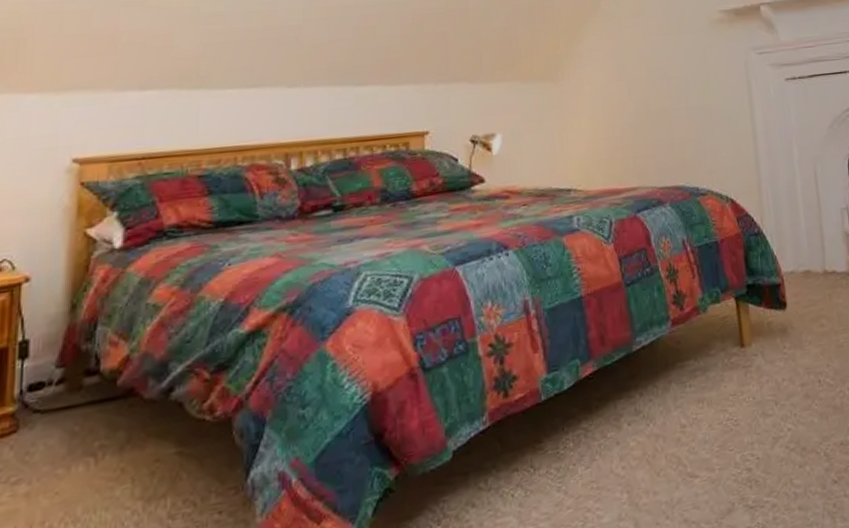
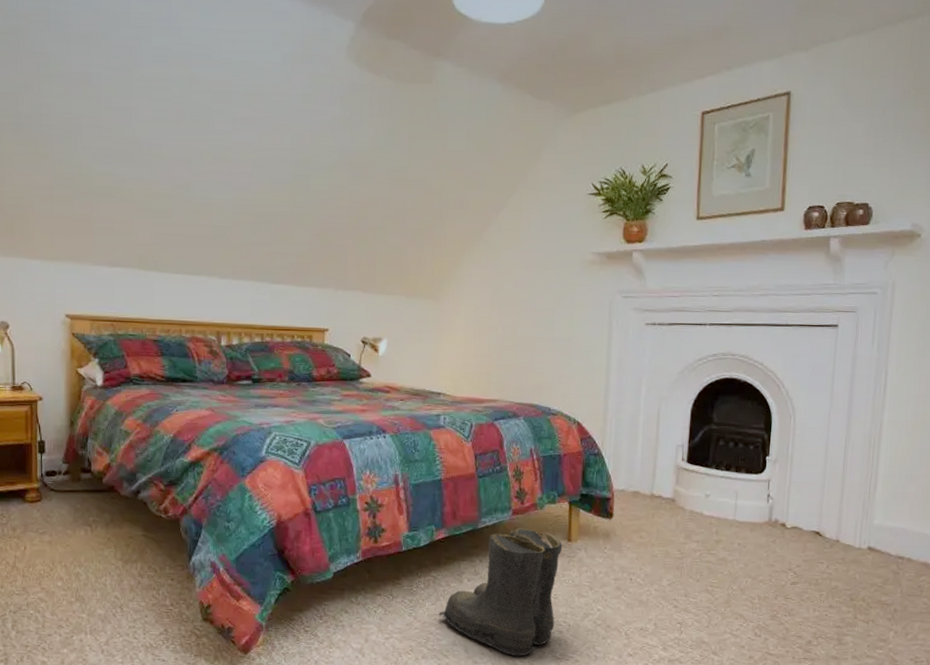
boots: none [596,340,741,518] -> present [439,528,563,657]

